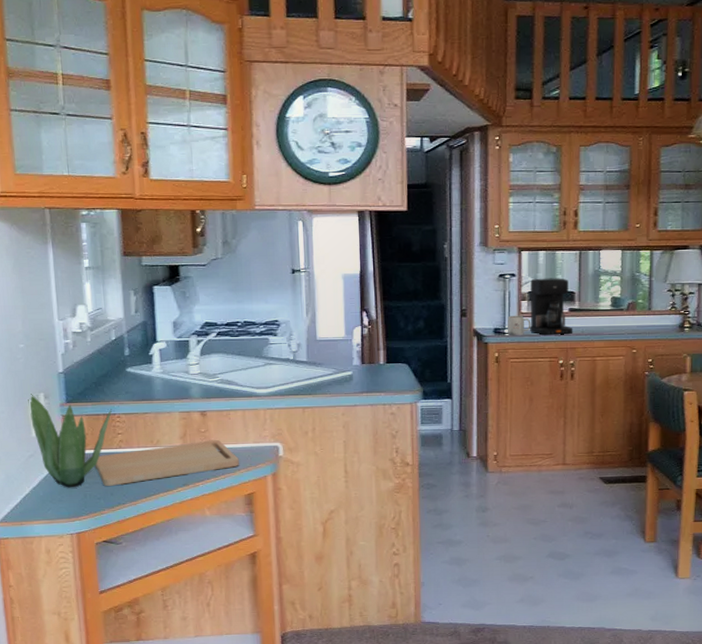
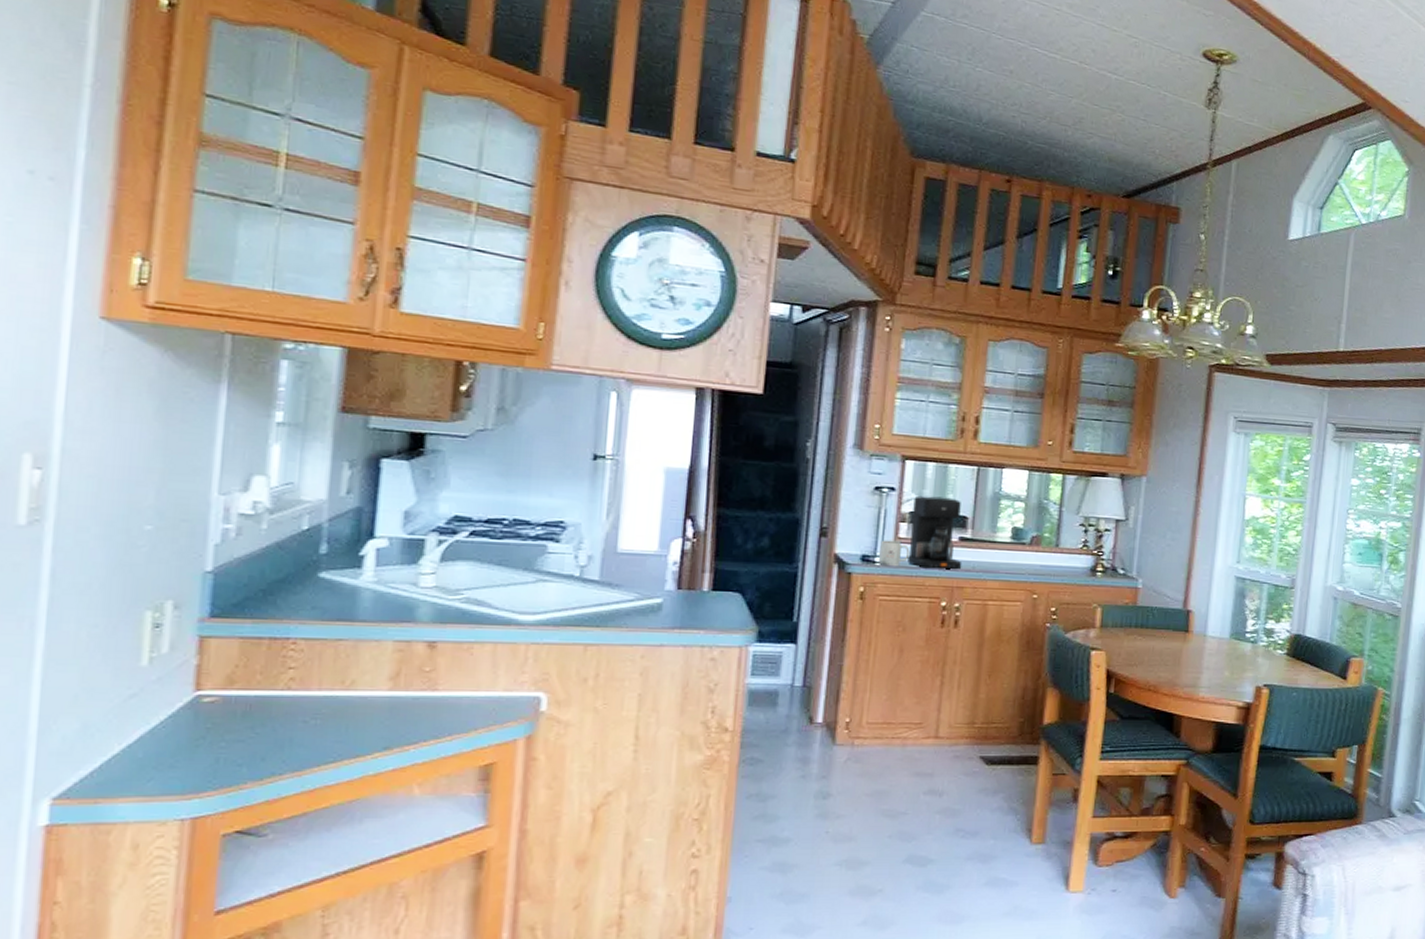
plant: present [28,394,112,488] -> none [143,600,284,747]
cutting board: present [94,440,239,487] -> none [241,684,478,748]

